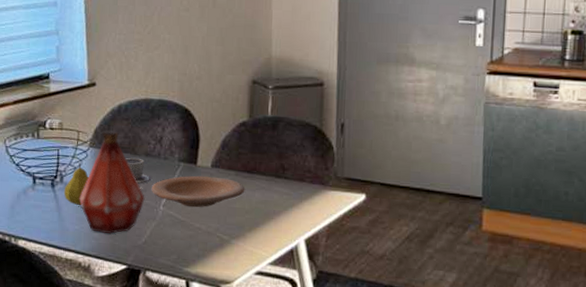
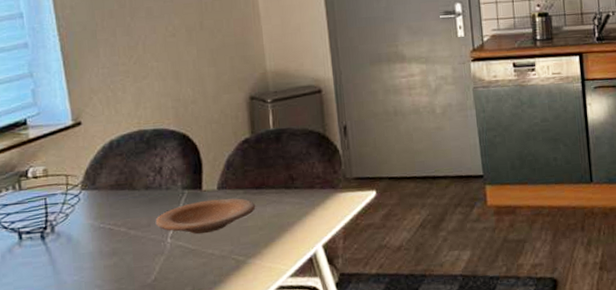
fruit: present [63,162,89,206] -> none [56,207,84,255]
bottle: present [79,130,145,235] -> none [75,169,150,279]
cup: present [125,157,151,184] -> none [123,192,155,220]

